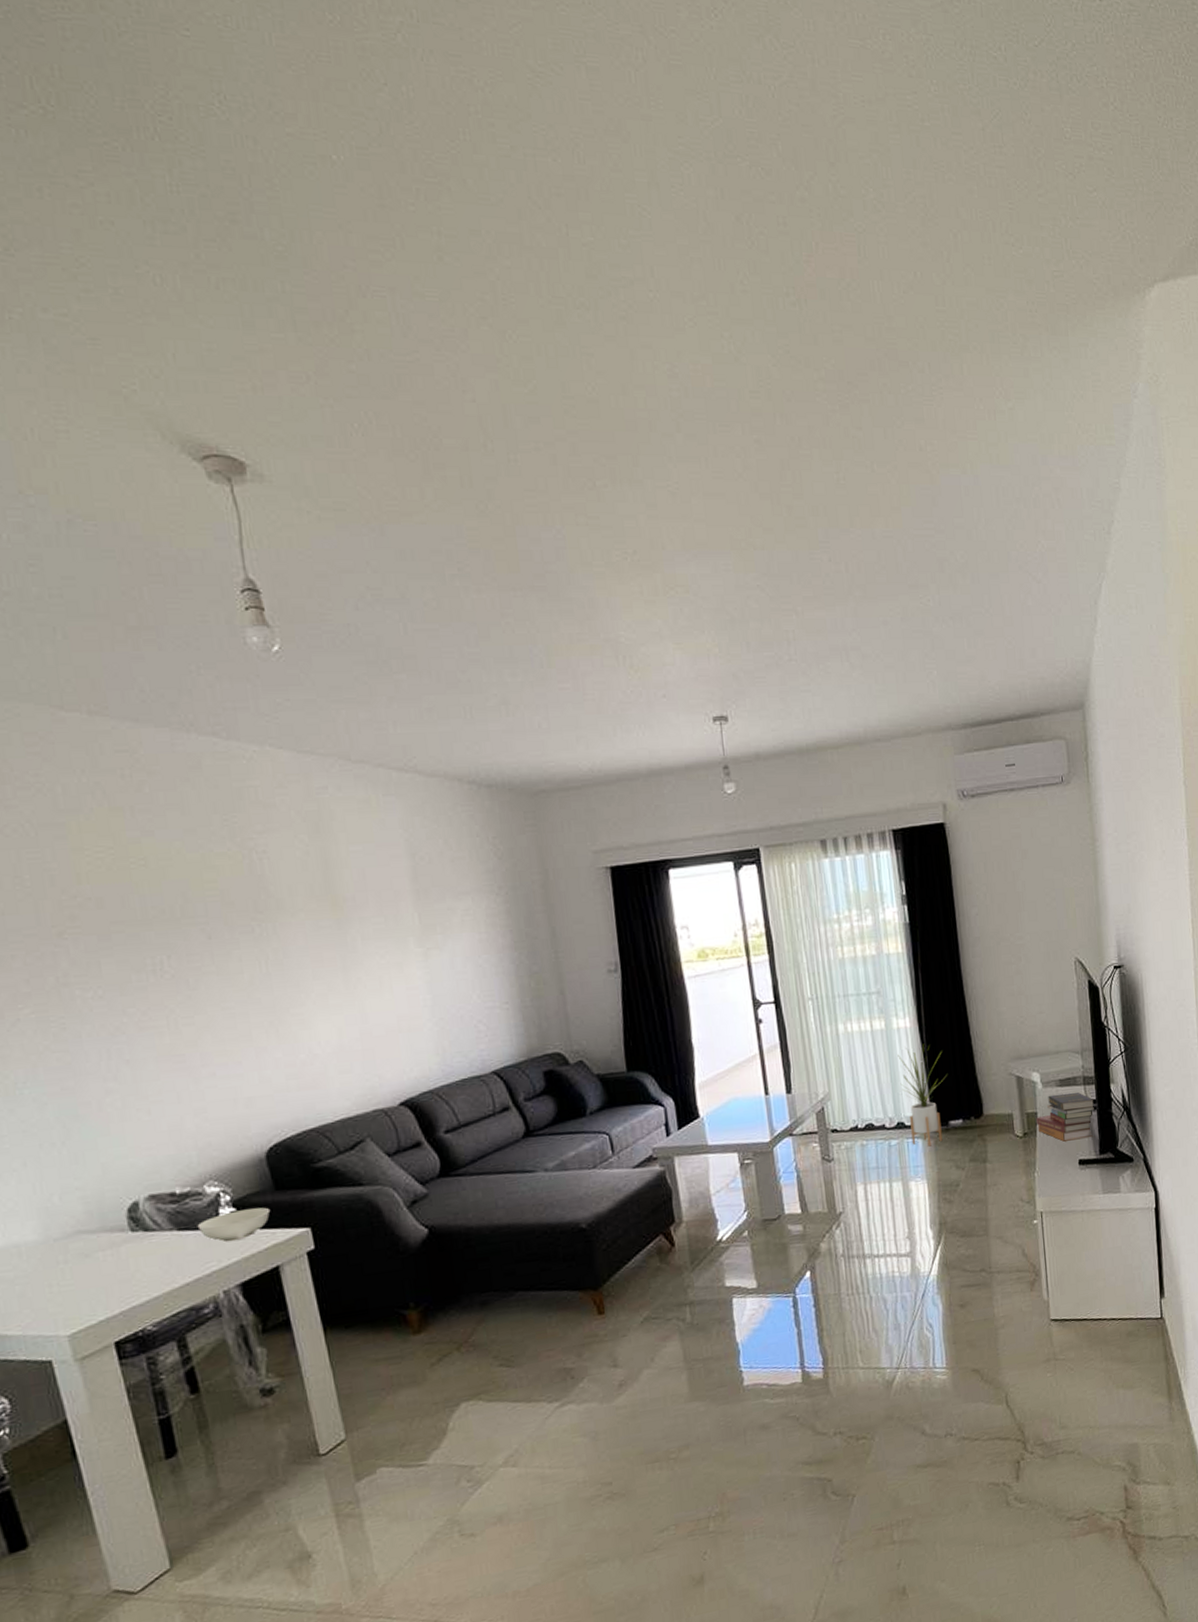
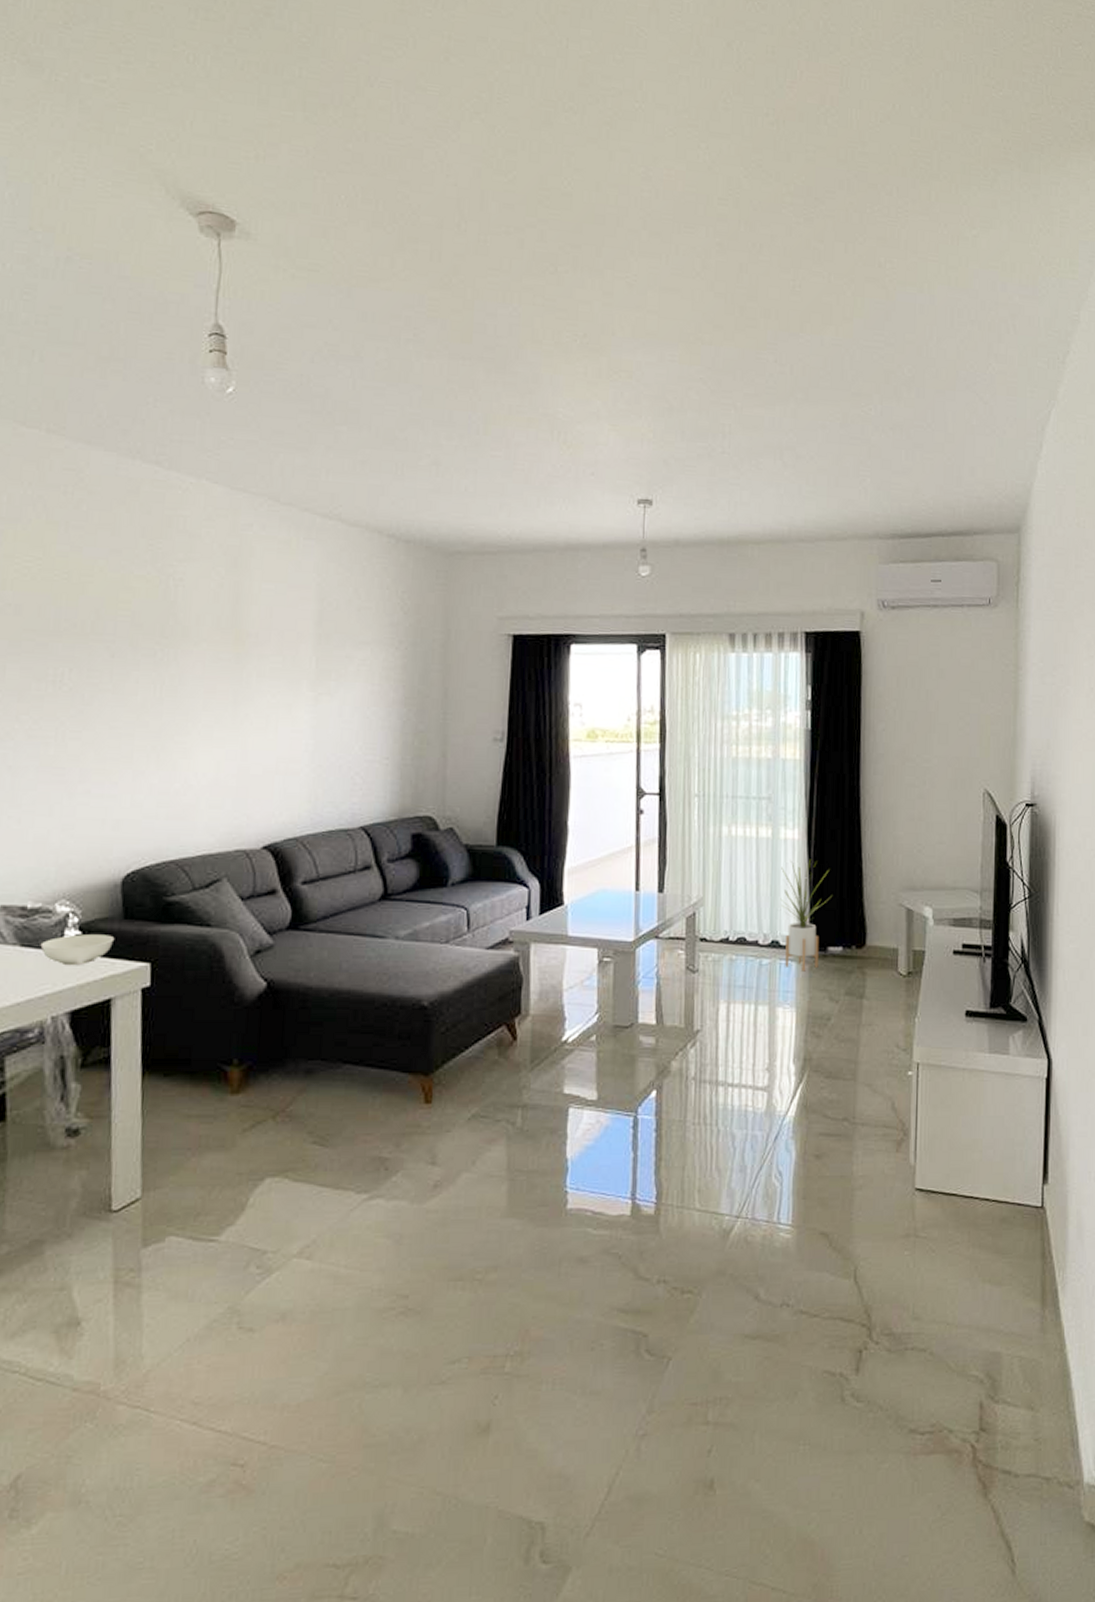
books: present [1036,1092,1095,1142] -> none [923,934,989,988]

